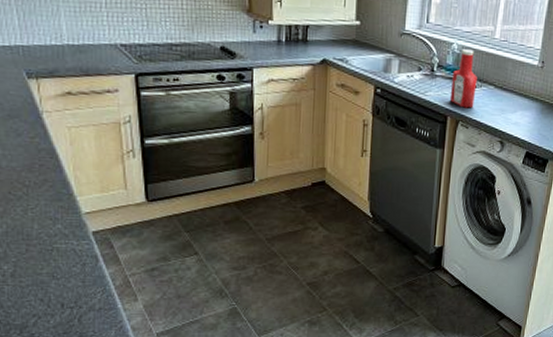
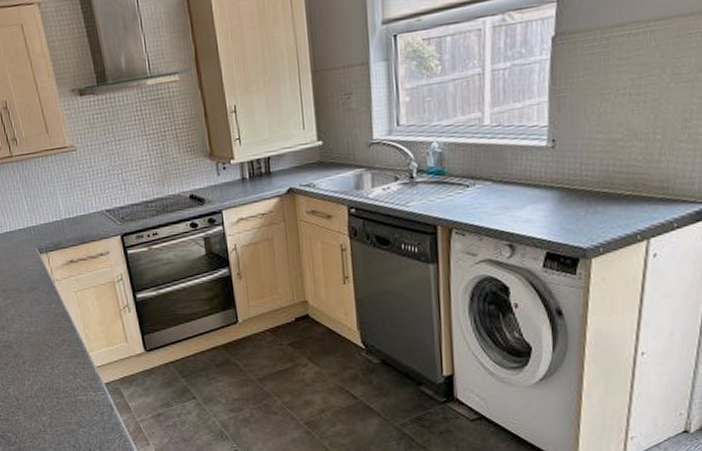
ketchup bottle: present [449,49,477,109] -> none [436,144,469,213]

